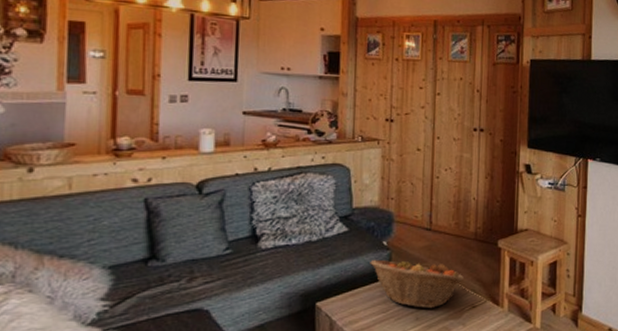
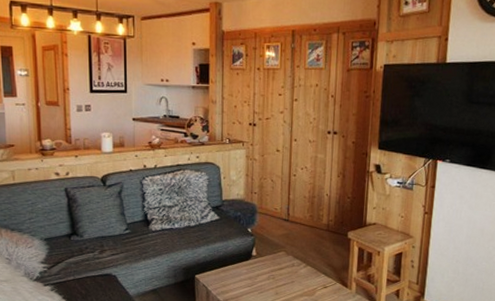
fruit basket: present [370,259,464,308] -> none [237,243,317,286]

